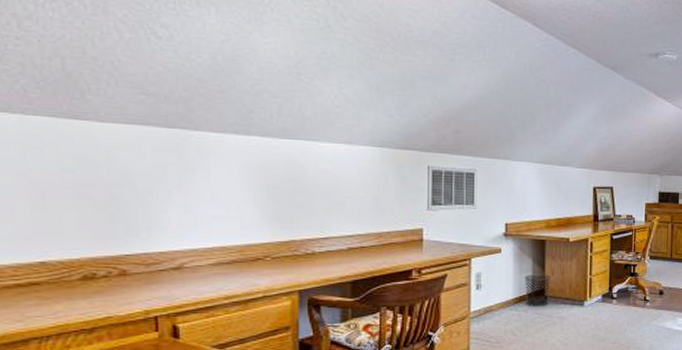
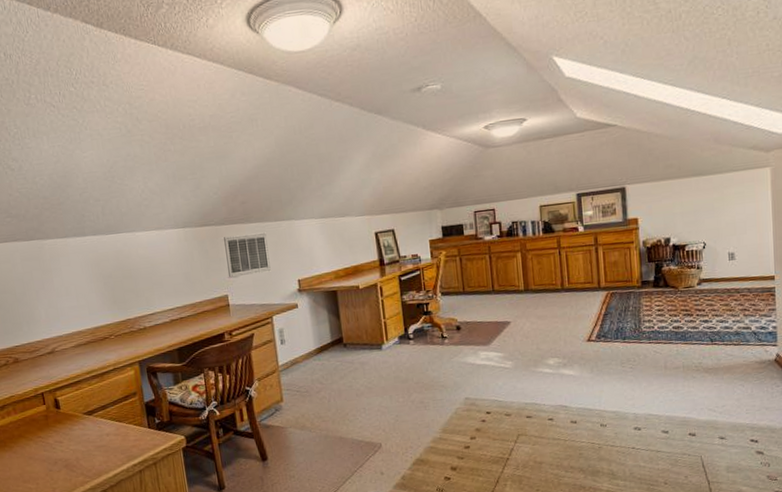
waste bin: present [524,274,551,307] -> none [322,323,348,356]

